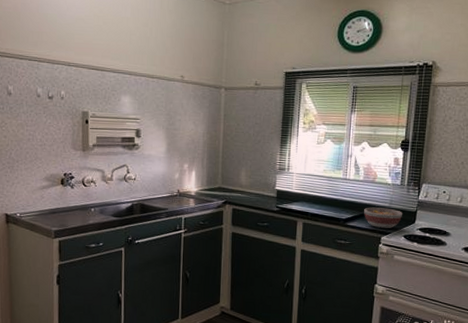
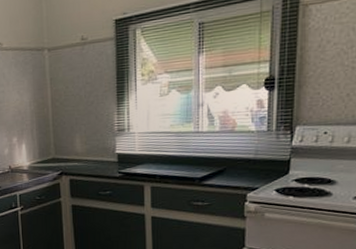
bowl: present [364,207,402,228] -> none [223,159,272,184]

